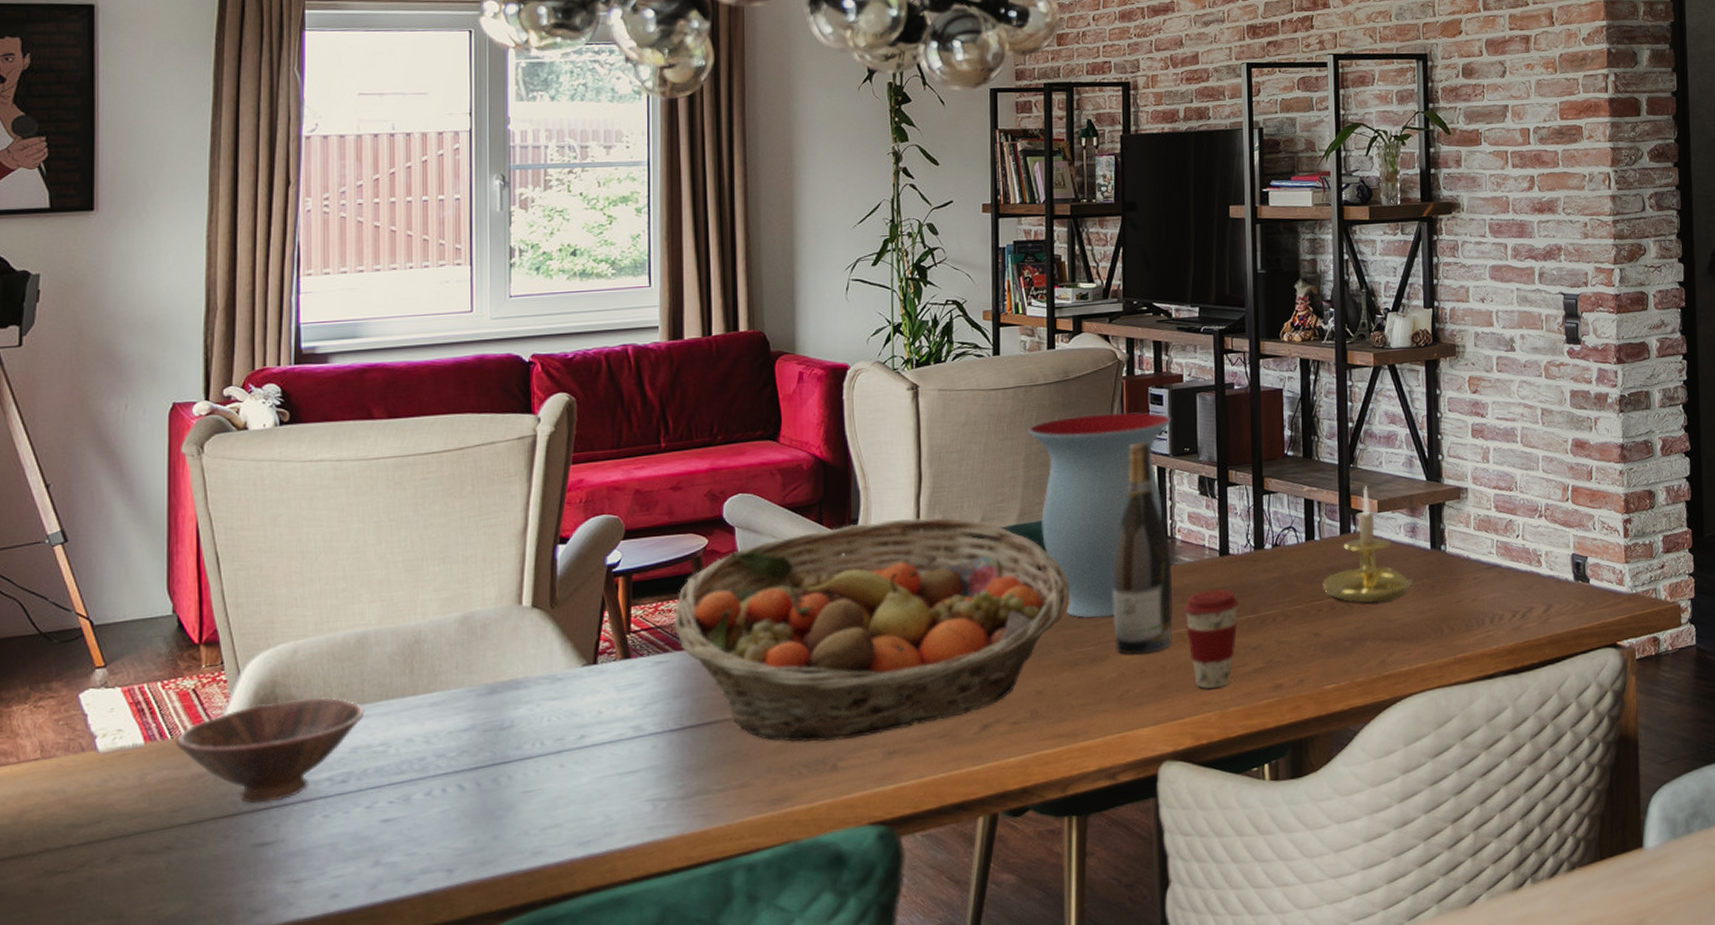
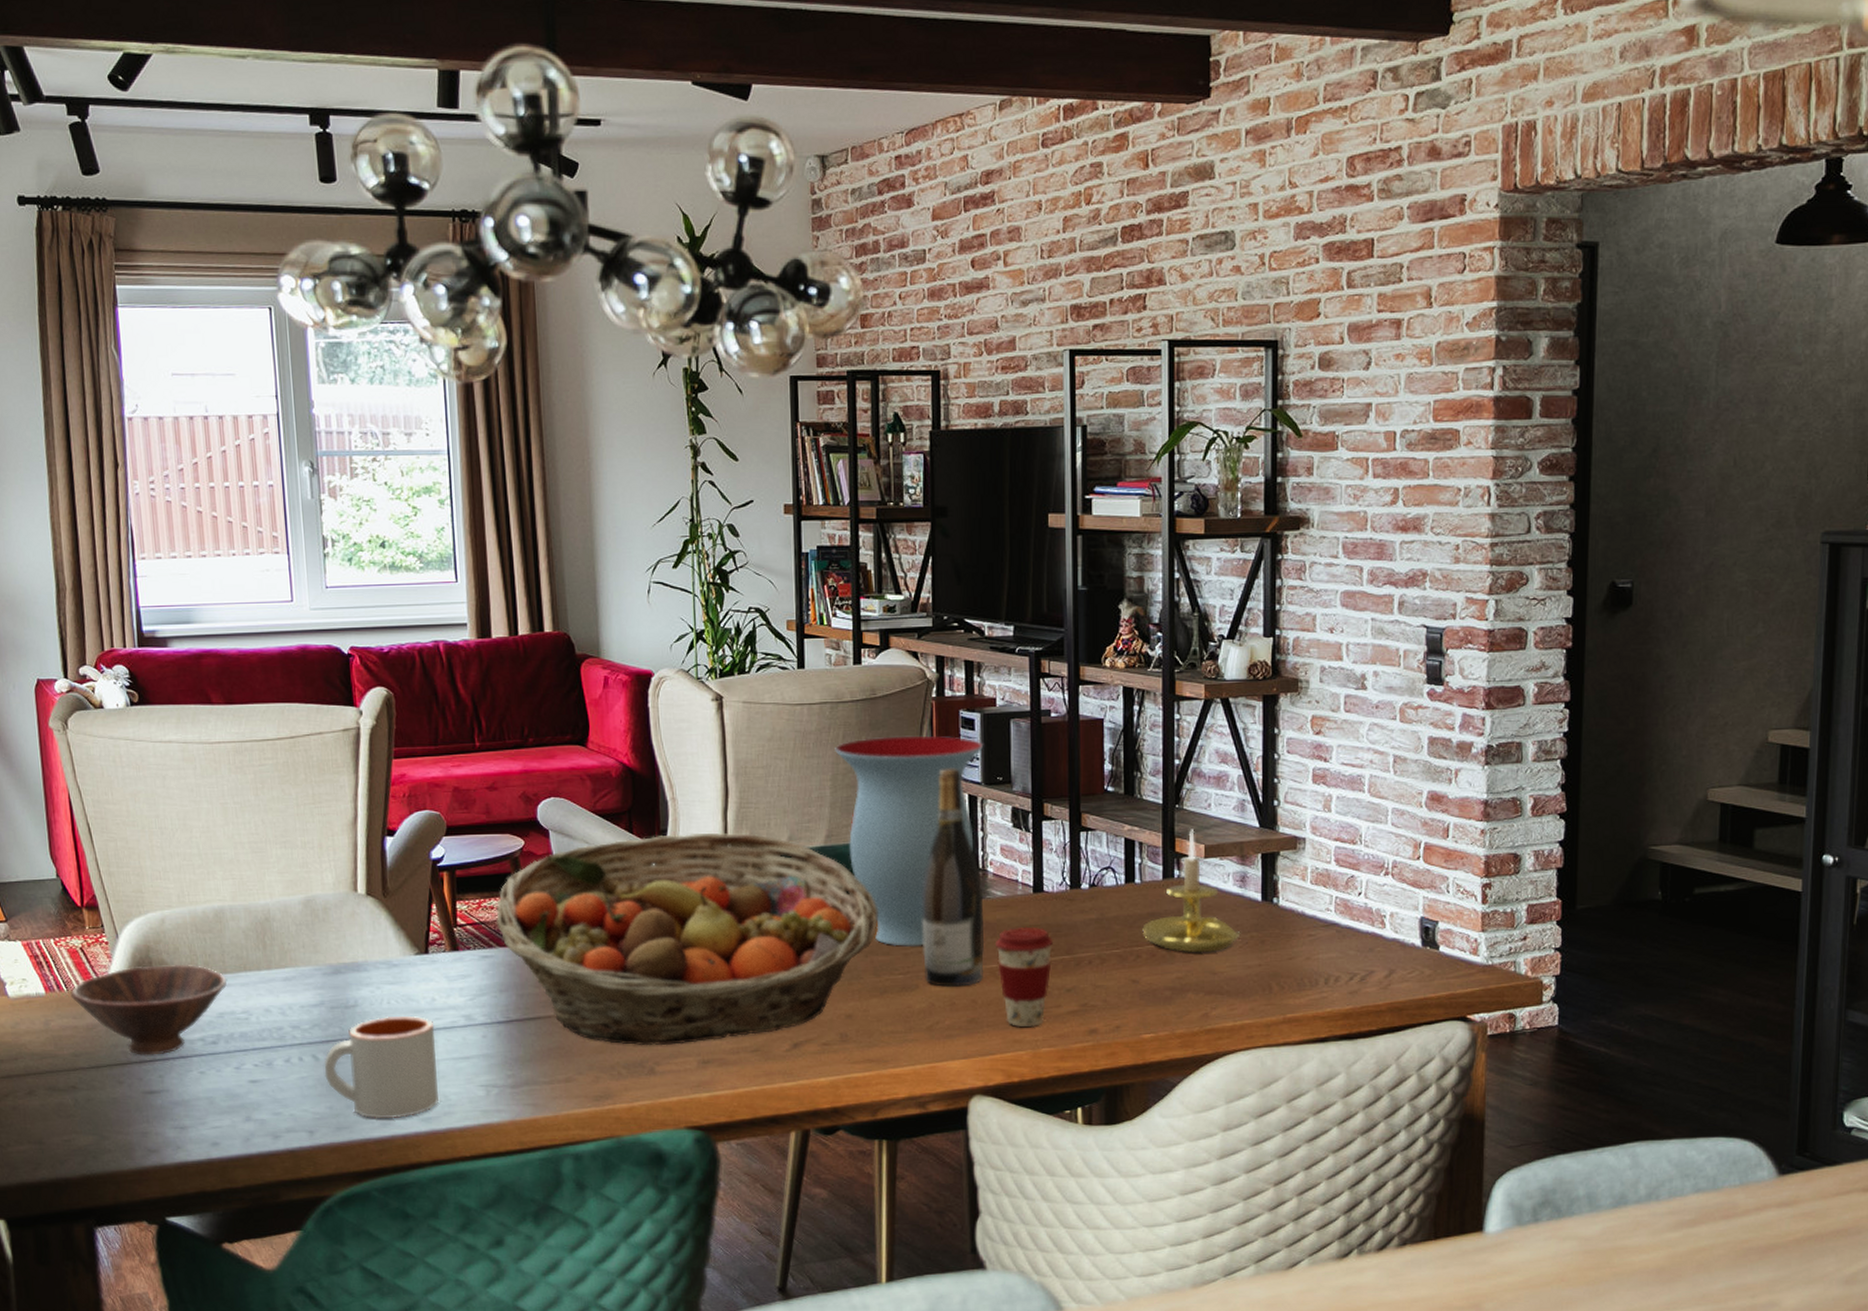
mug: none [470,732,600,849] -> present [324,1015,439,1119]

